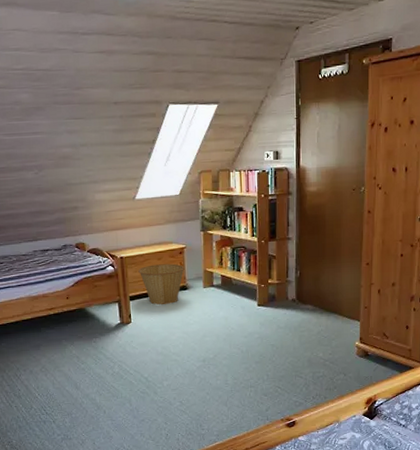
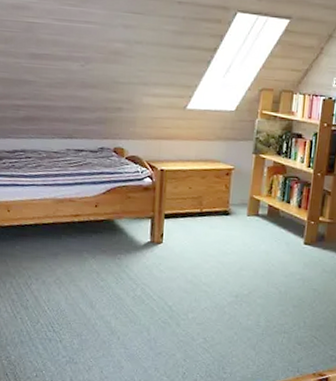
basket: present [138,263,185,306] -> none [178,182,230,229]

